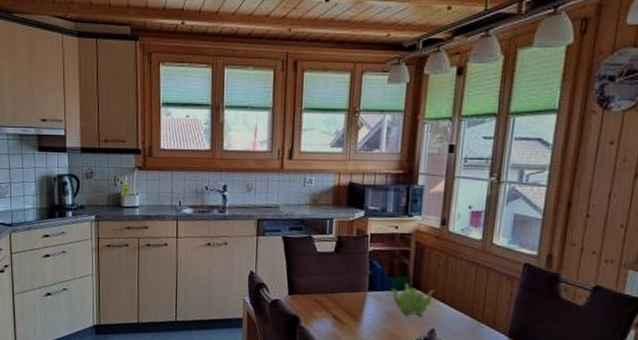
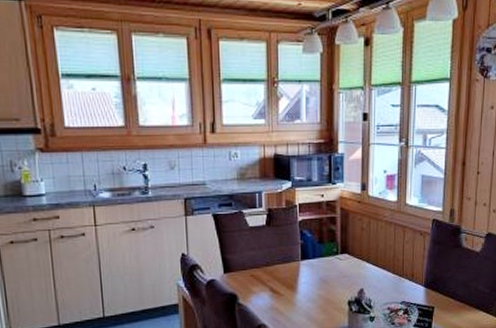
teapot: present [391,283,436,316] -> none [322,248,361,280]

